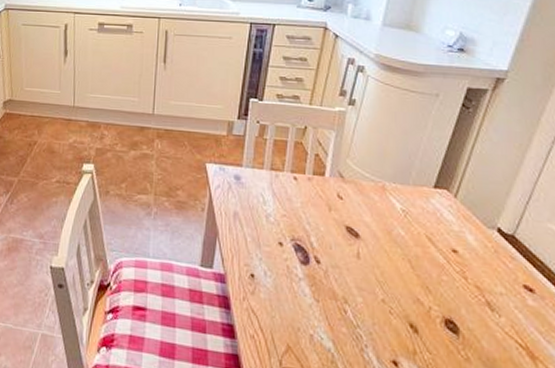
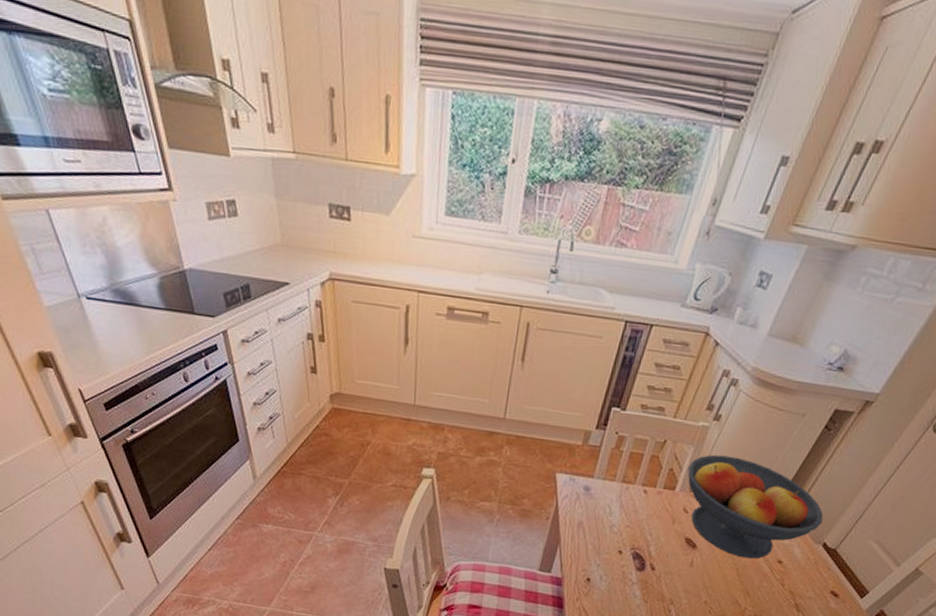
fruit bowl: none [334,138,489,249] -> present [687,454,824,559]

